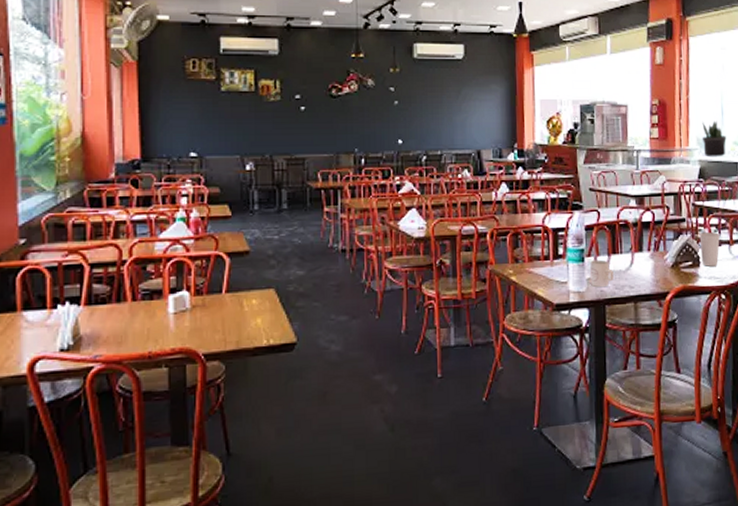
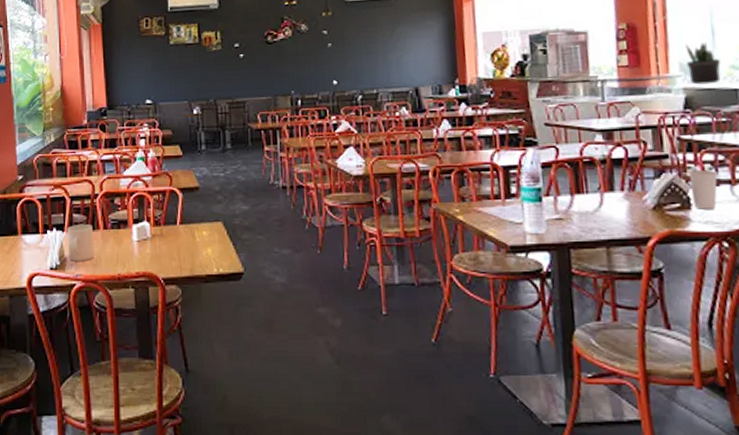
cup: none [84,296,119,340] -> present [66,225,95,261]
mug: present [589,259,614,288] -> none [548,199,579,230]

